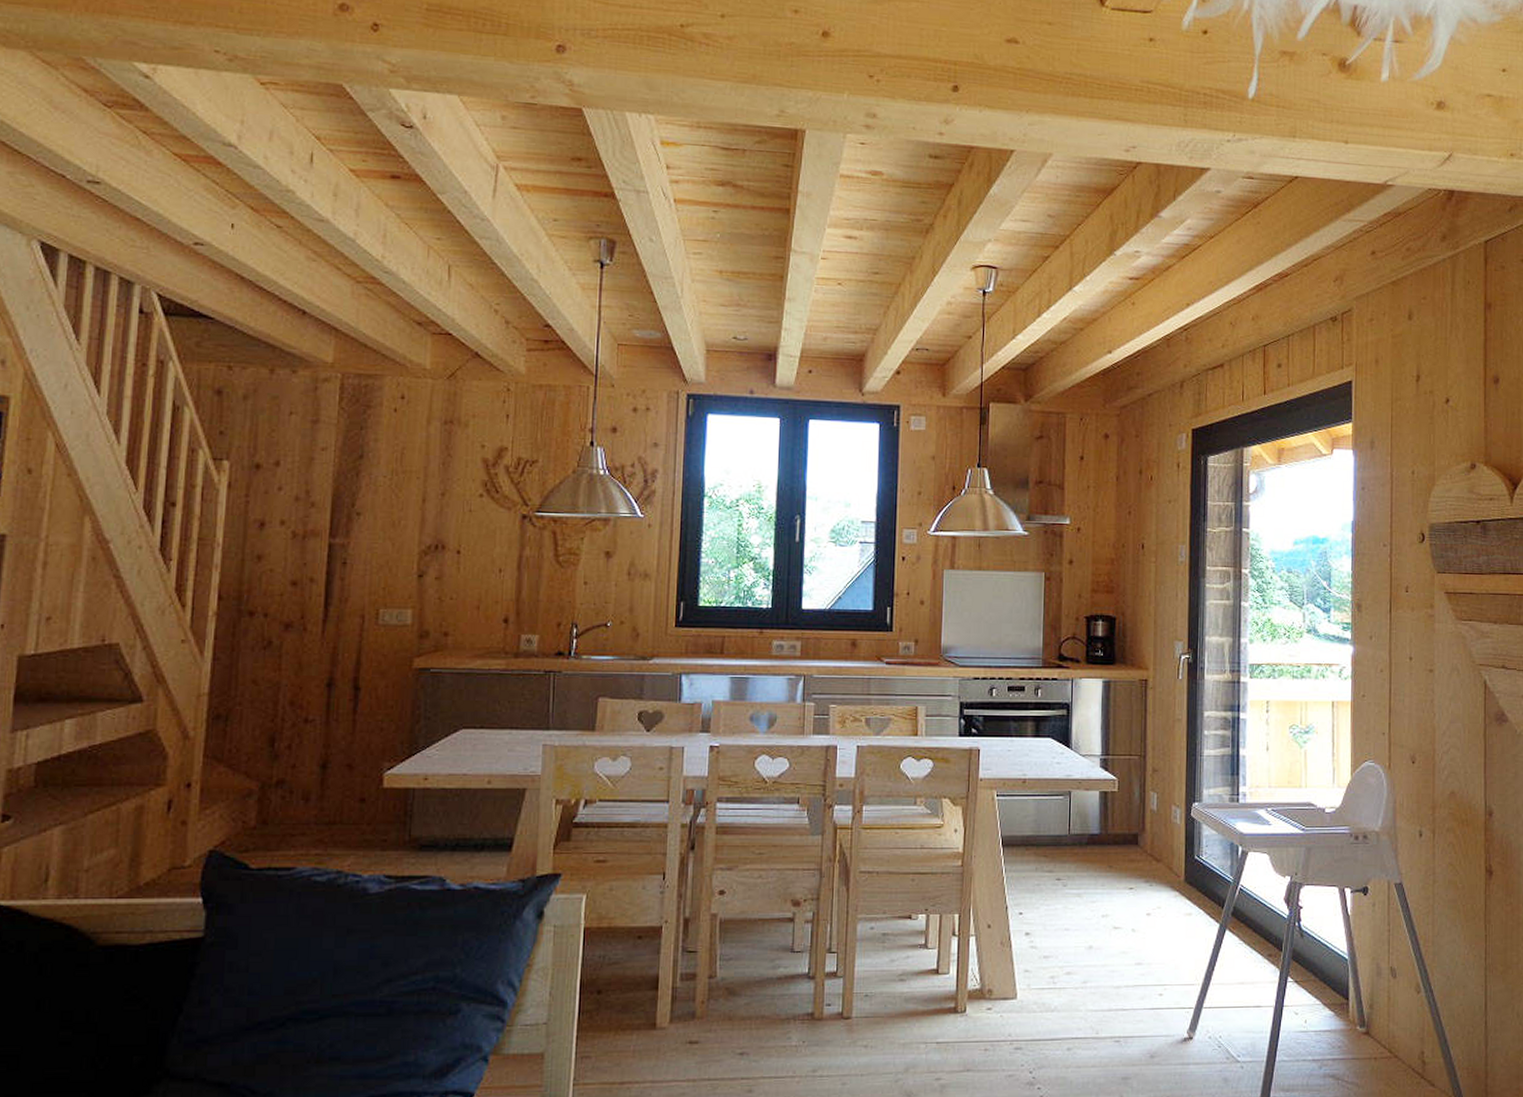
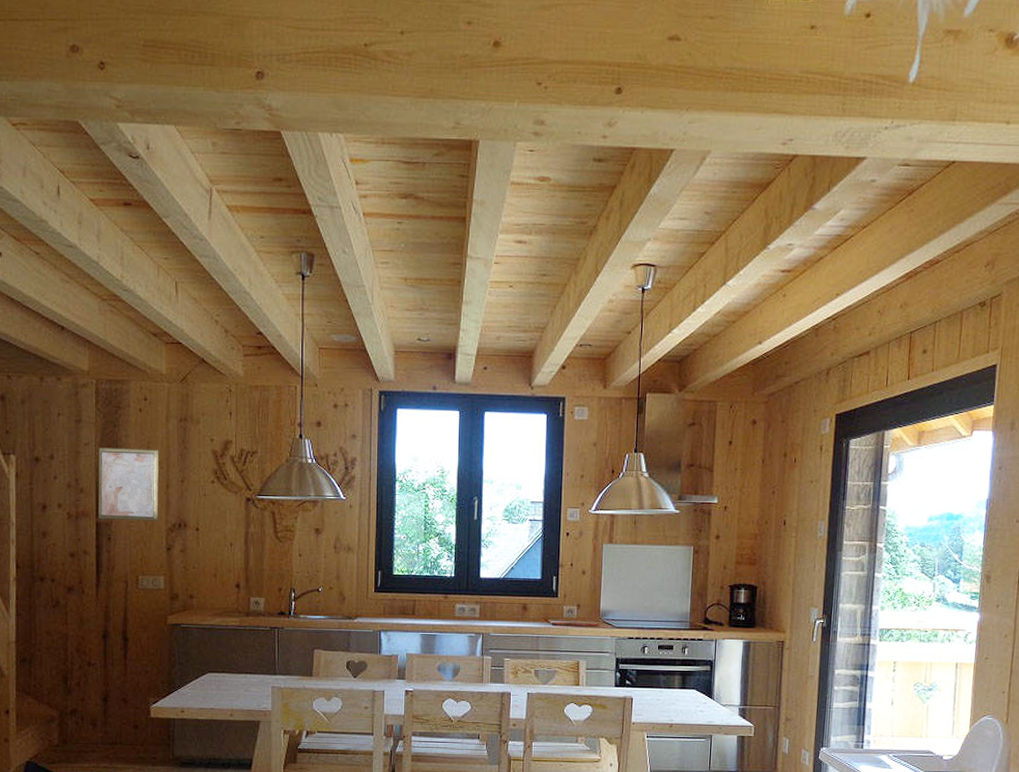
wall art: none [331,453,416,542] -> present [98,448,159,521]

